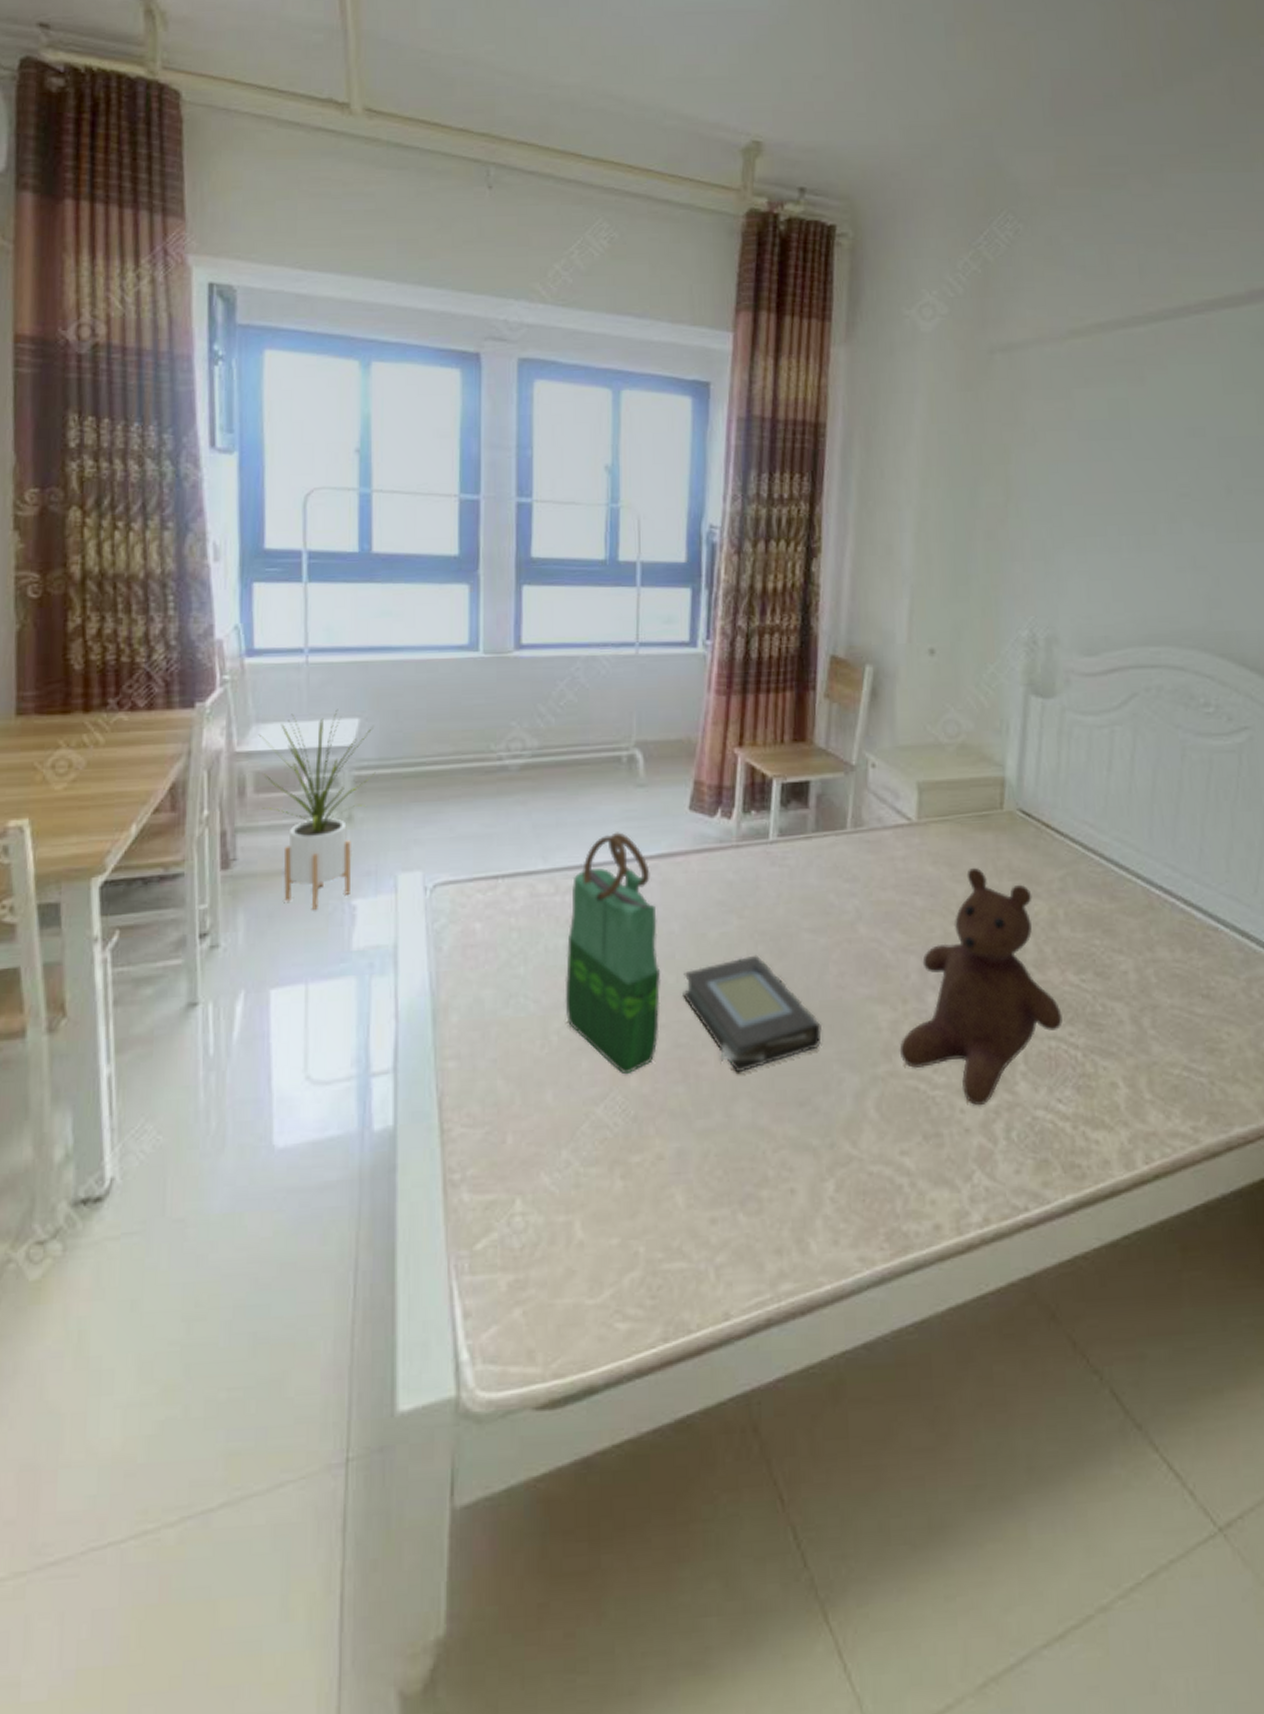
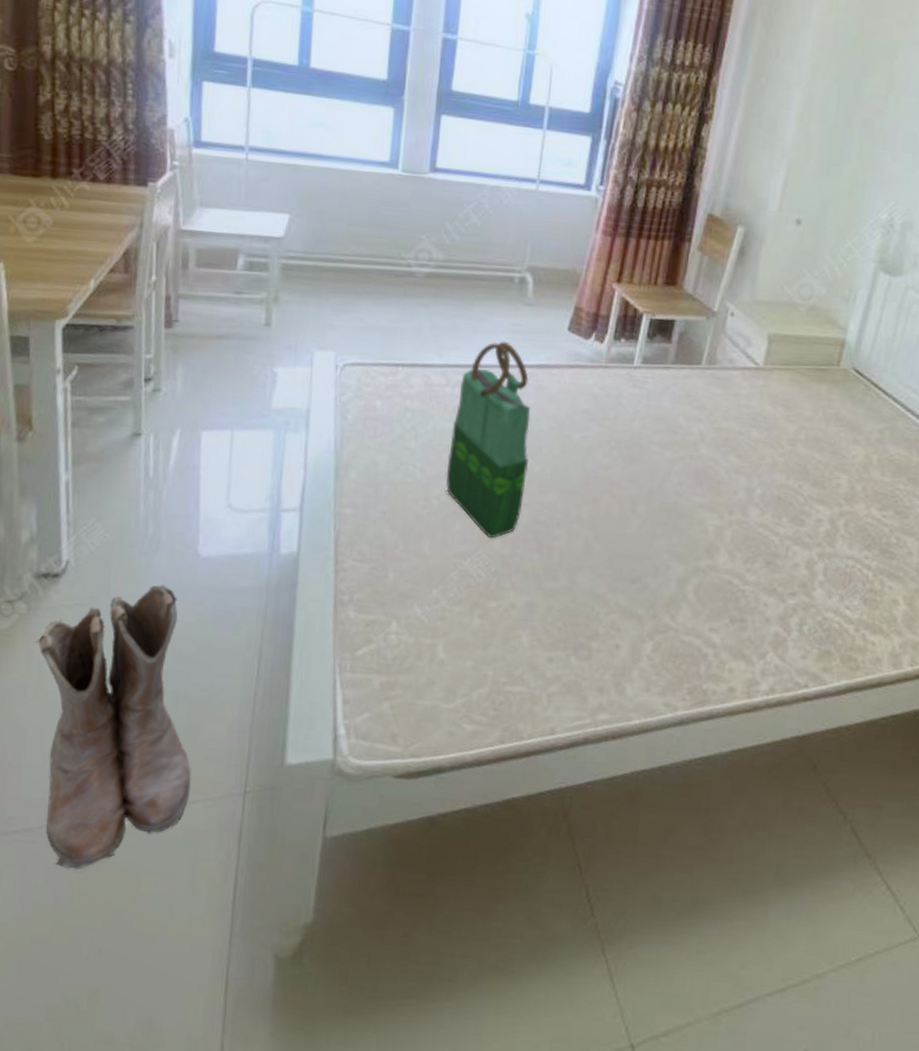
boots: none [73,1191,277,1610] -> present [35,584,191,872]
house plant: present [258,709,376,910] -> none [201,203,301,372]
book: present [681,955,822,1073] -> none [544,457,658,551]
teddy bear: present [899,867,1063,1106] -> none [720,411,862,603]

